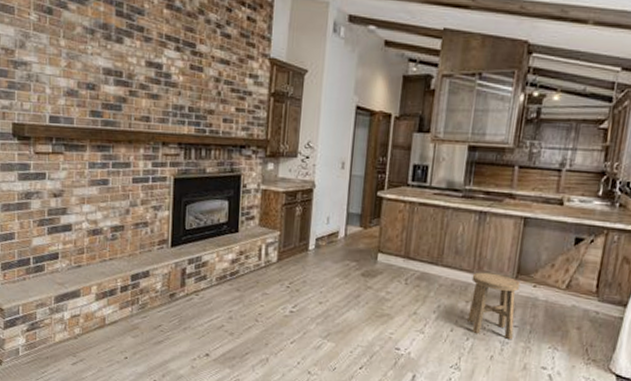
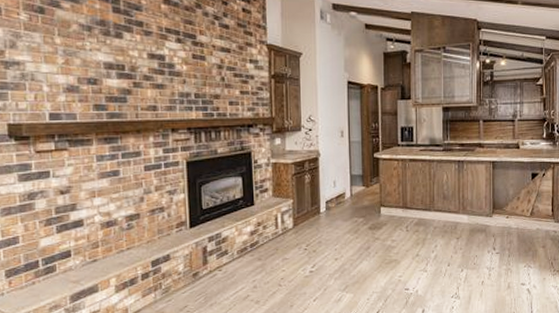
stool: present [467,272,521,339] -> none [459,211,496,265]

